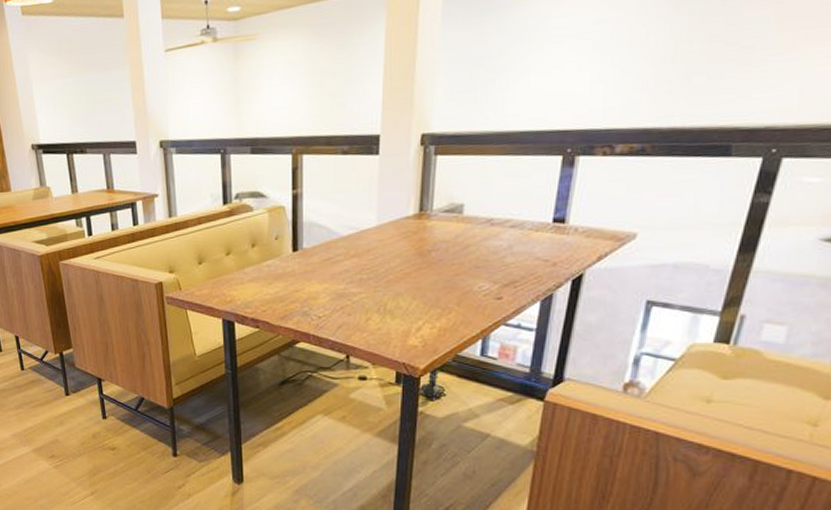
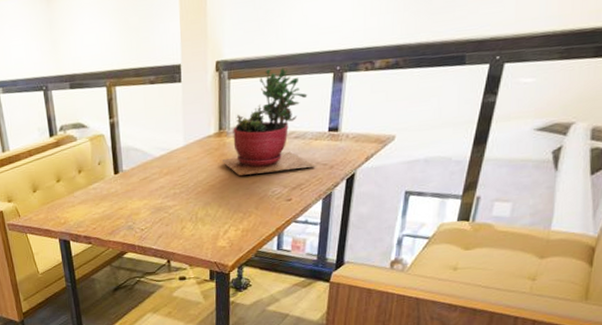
succulent plant: none [418,145,536,265] -> present [220,67,317,176]

